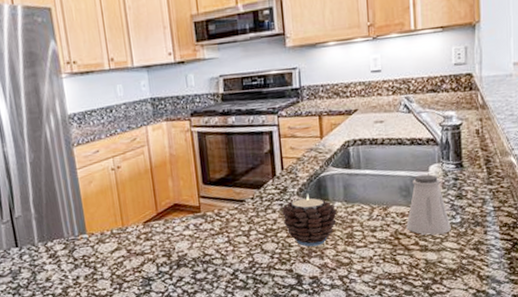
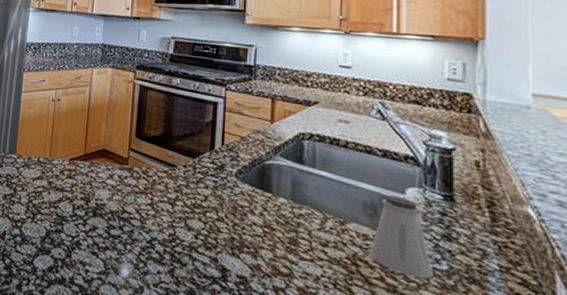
candle: present [282,194,337,247] -> none [214,179,281,242]

